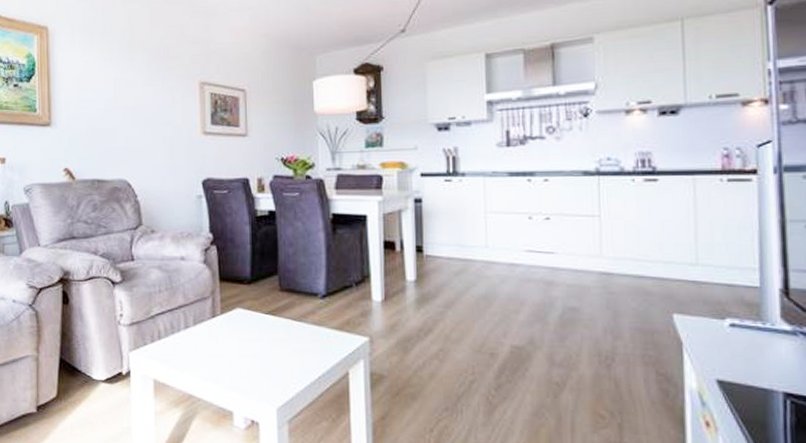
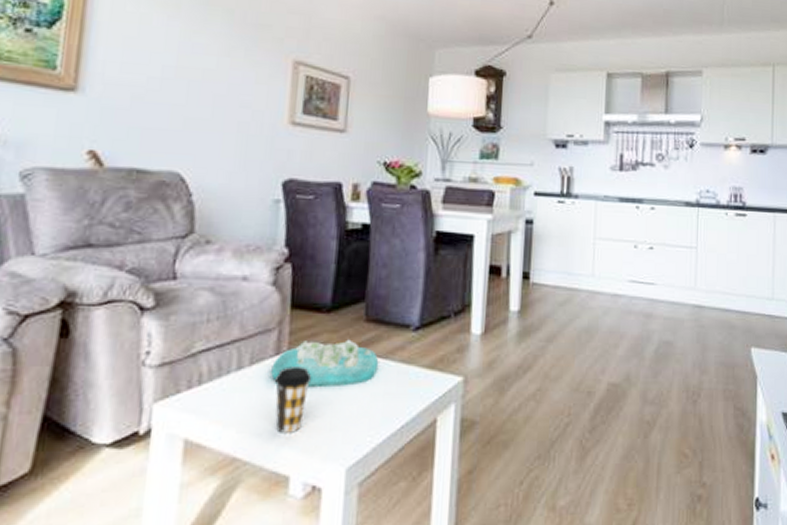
decorative tray: none [210,305,293,344] -> present [271,339,378,388]
coffee cup: none [213,327,242,378] -> present [274,367,312,433]

